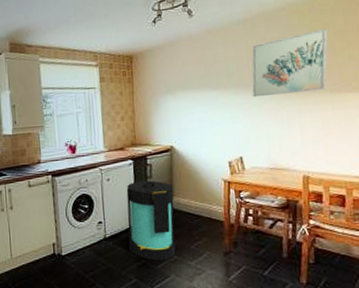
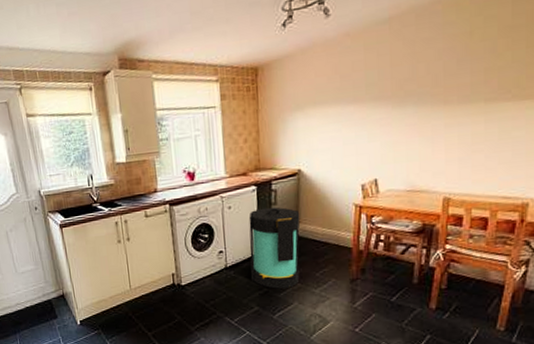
wall art: present [252,28,328,98] -> none [393,23,490,111]

